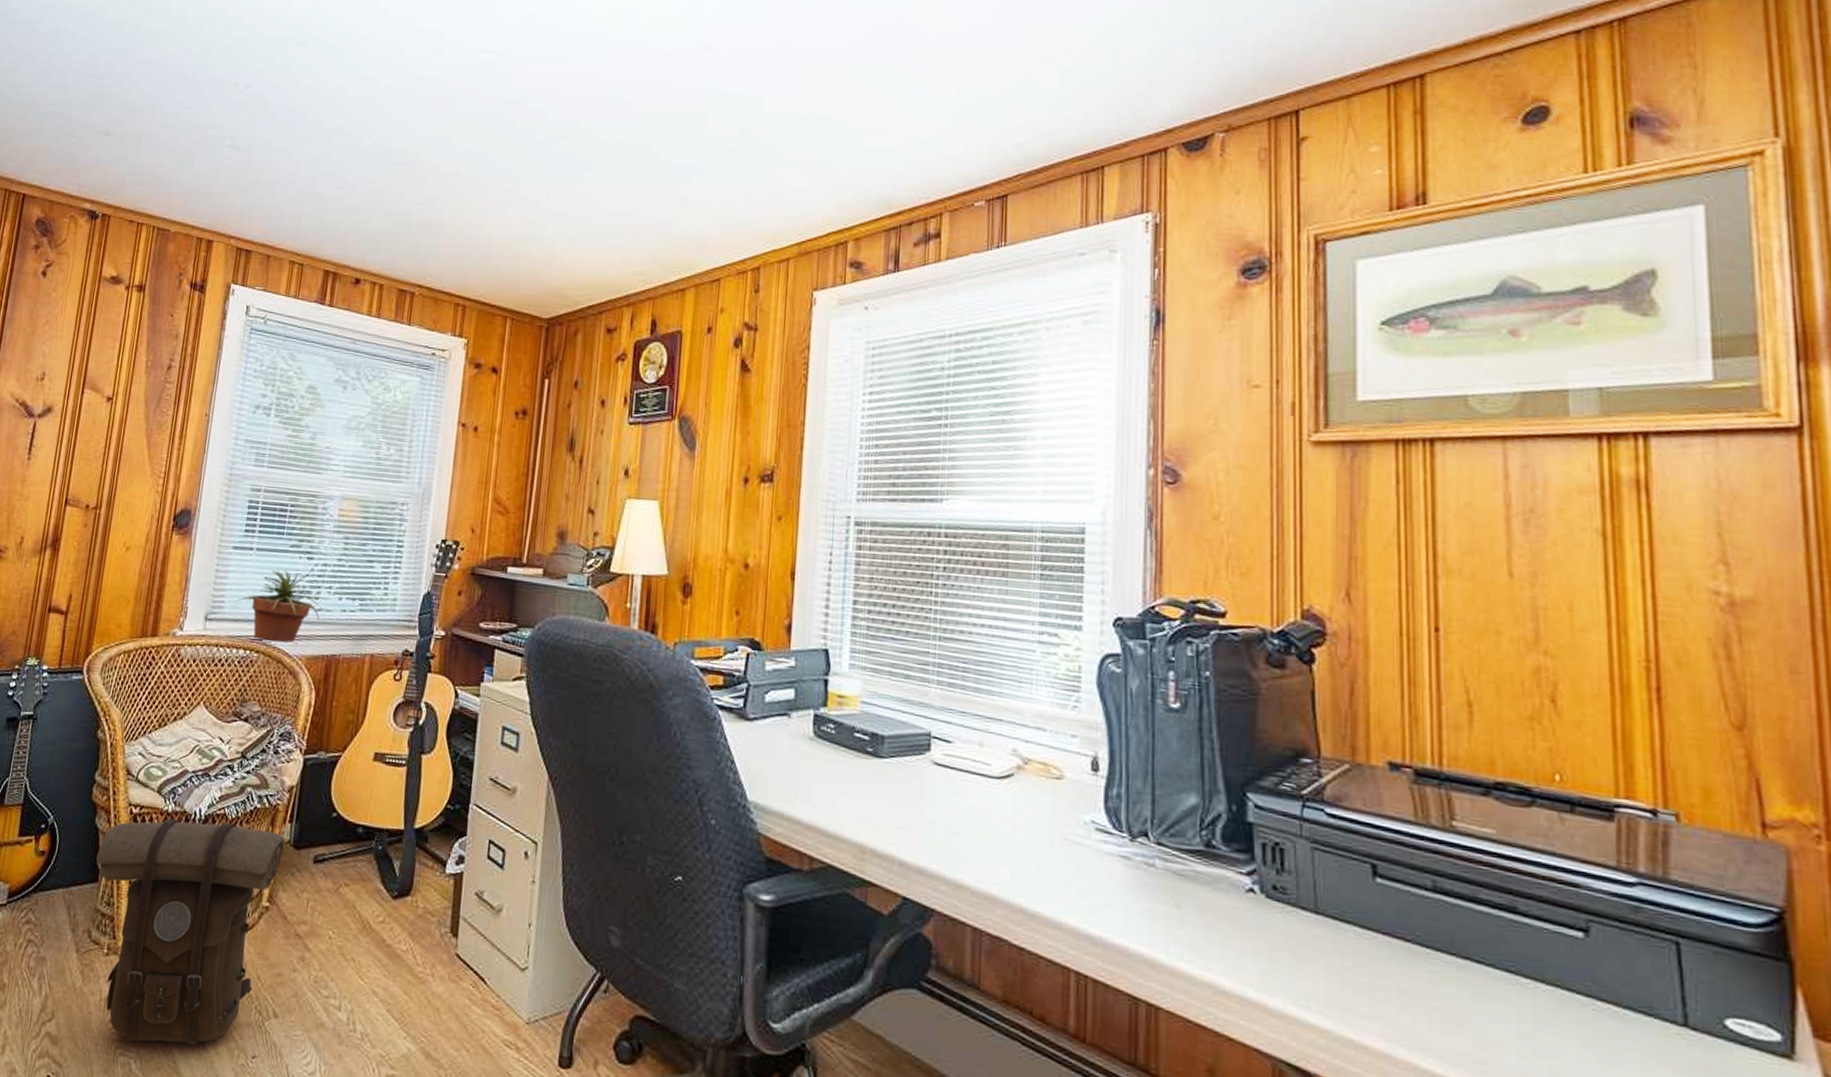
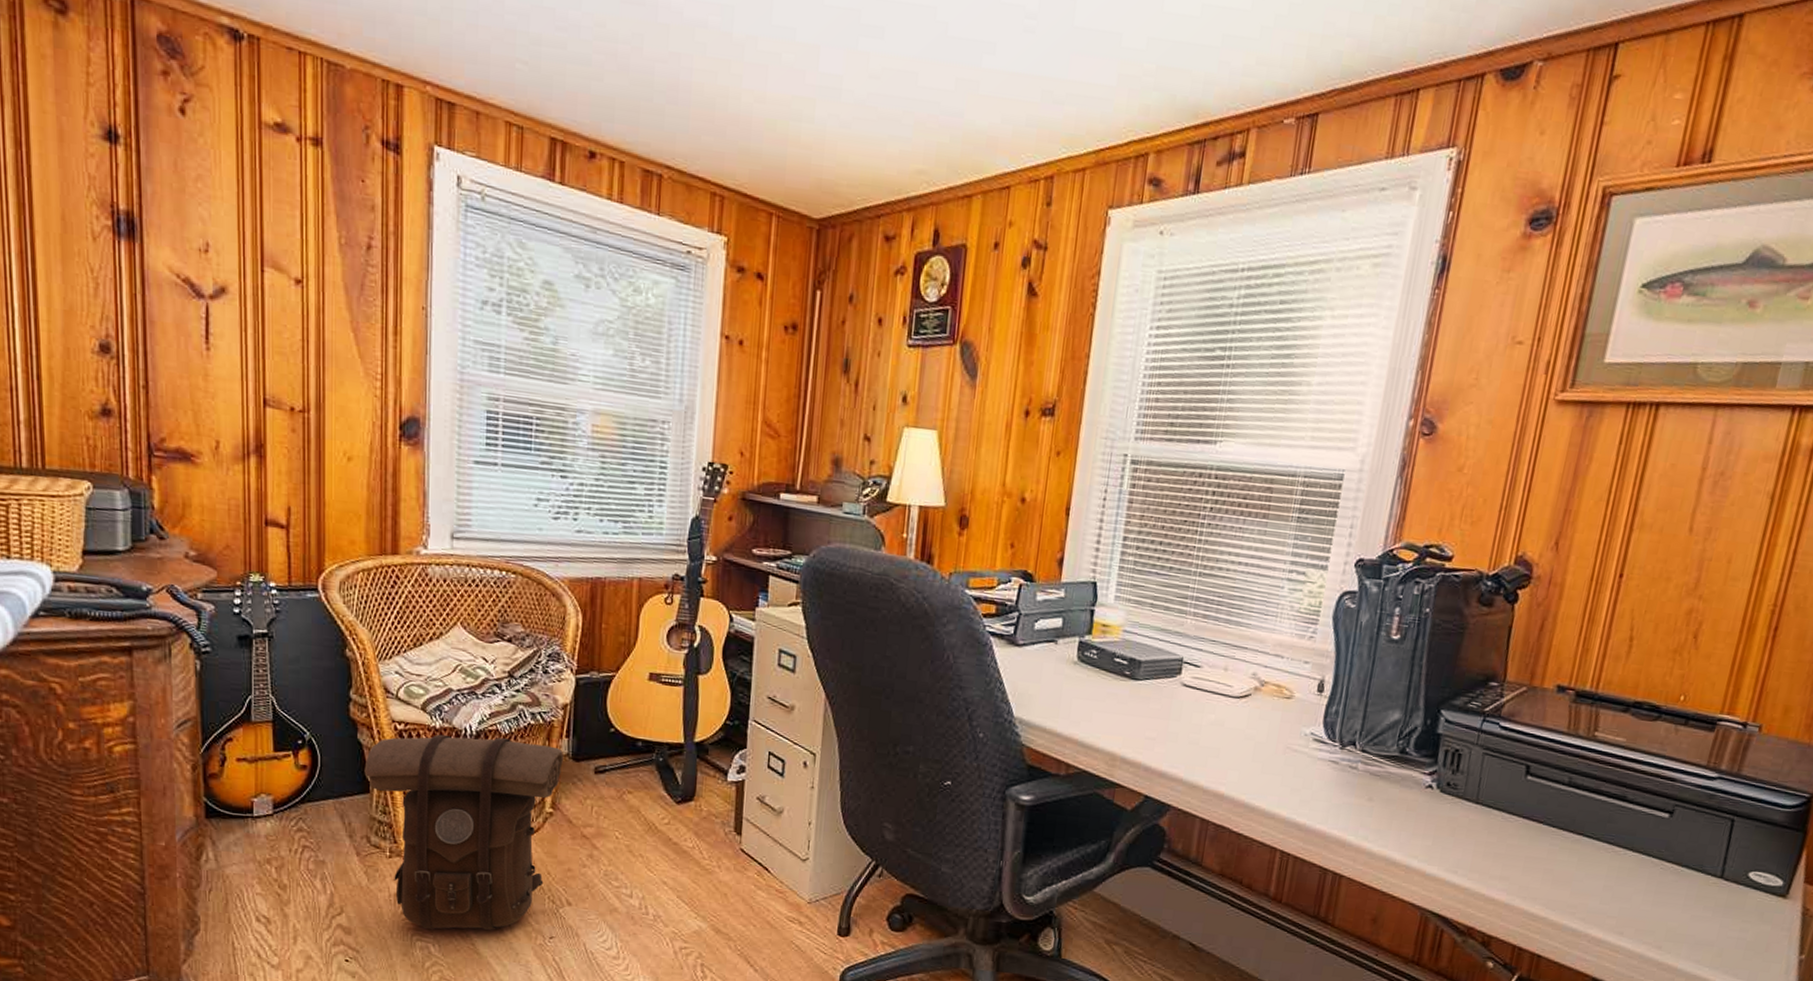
potted plant: present [236,570,331,644] -> none [485,488,591,565]

